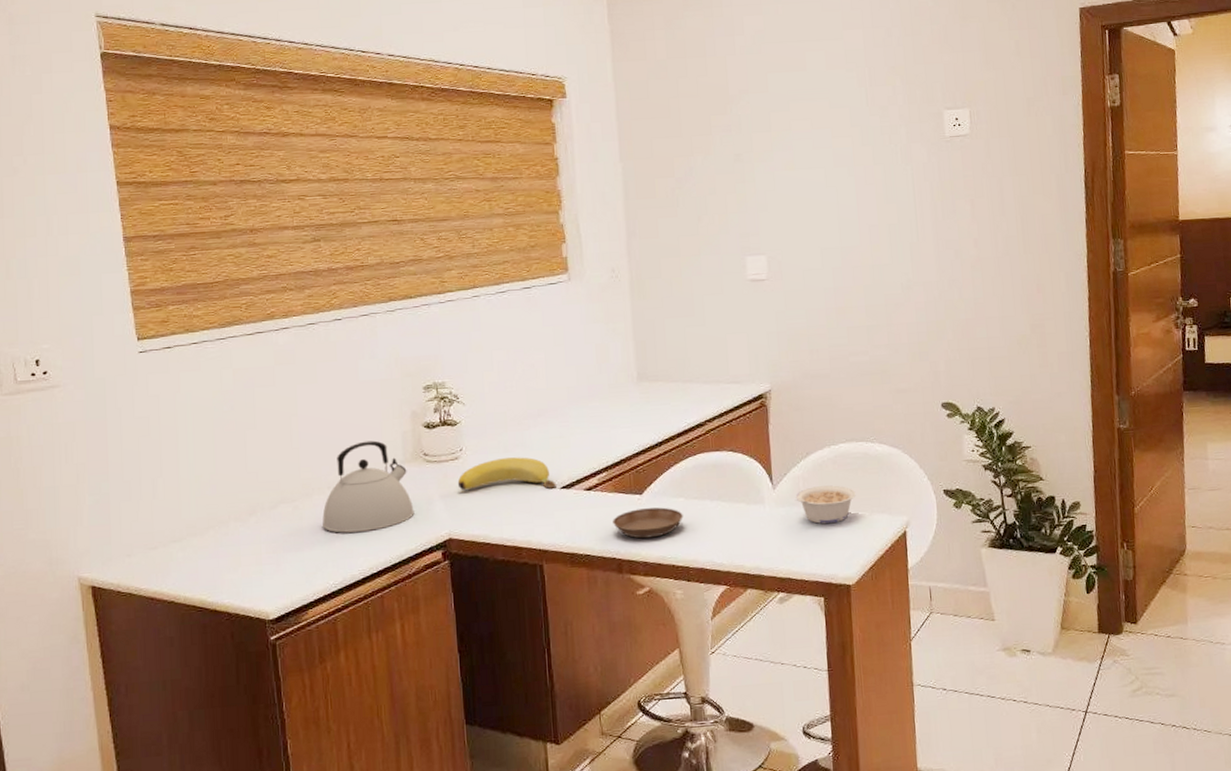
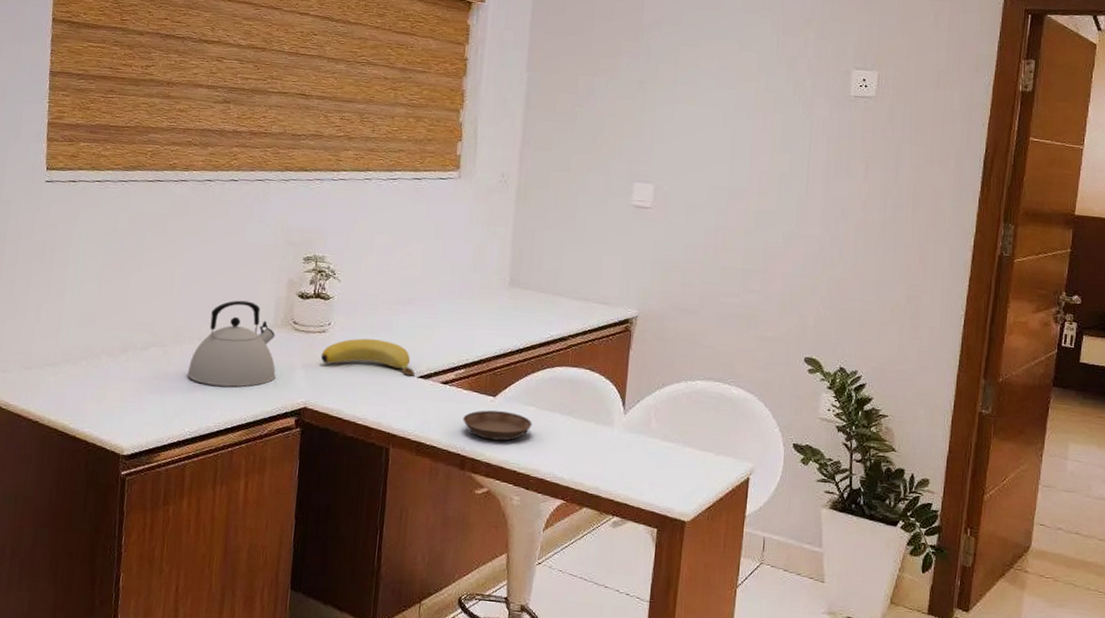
legume: present [795,485,856,524] -> none [645,418,706,458]

